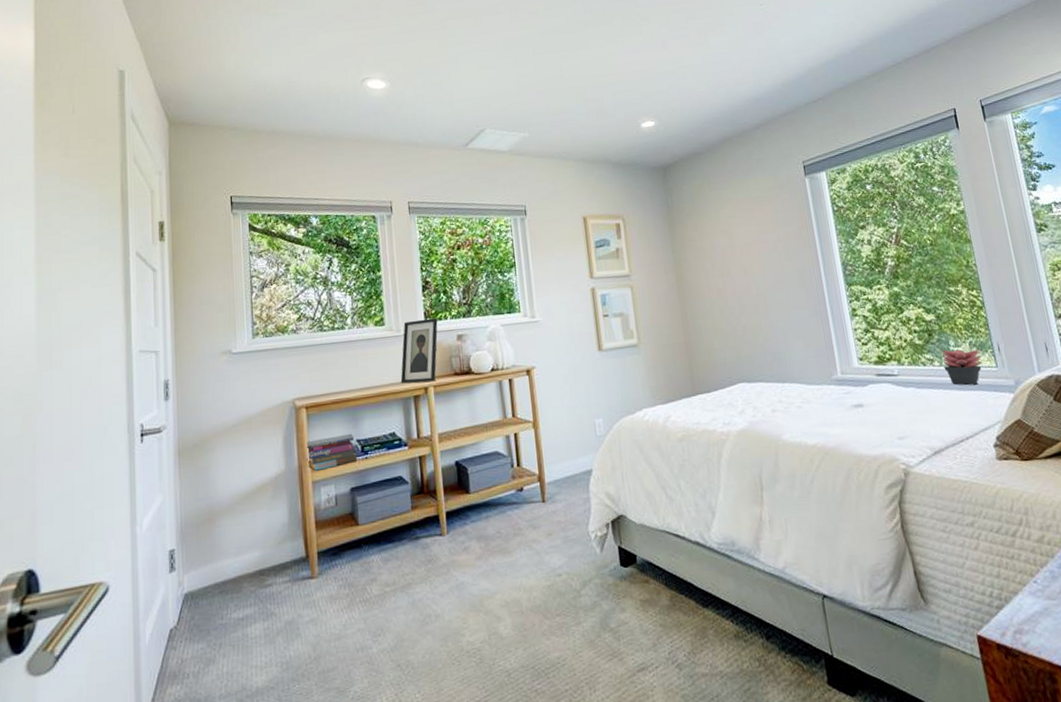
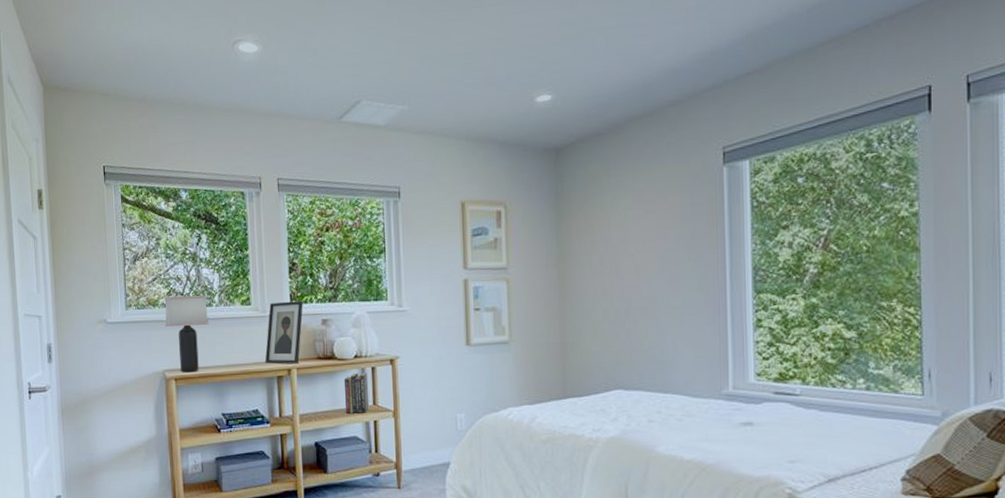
table lamp: none [294,319,342,400] -> present [164,295,210,373]
books: present [306,433,357,471] -> none [175,407,222,439]
books: none [483,384,508,429] -> present [345,372,368,414]
succulent plant: present [942,349,982,386] -> none [857,371,907,413]

